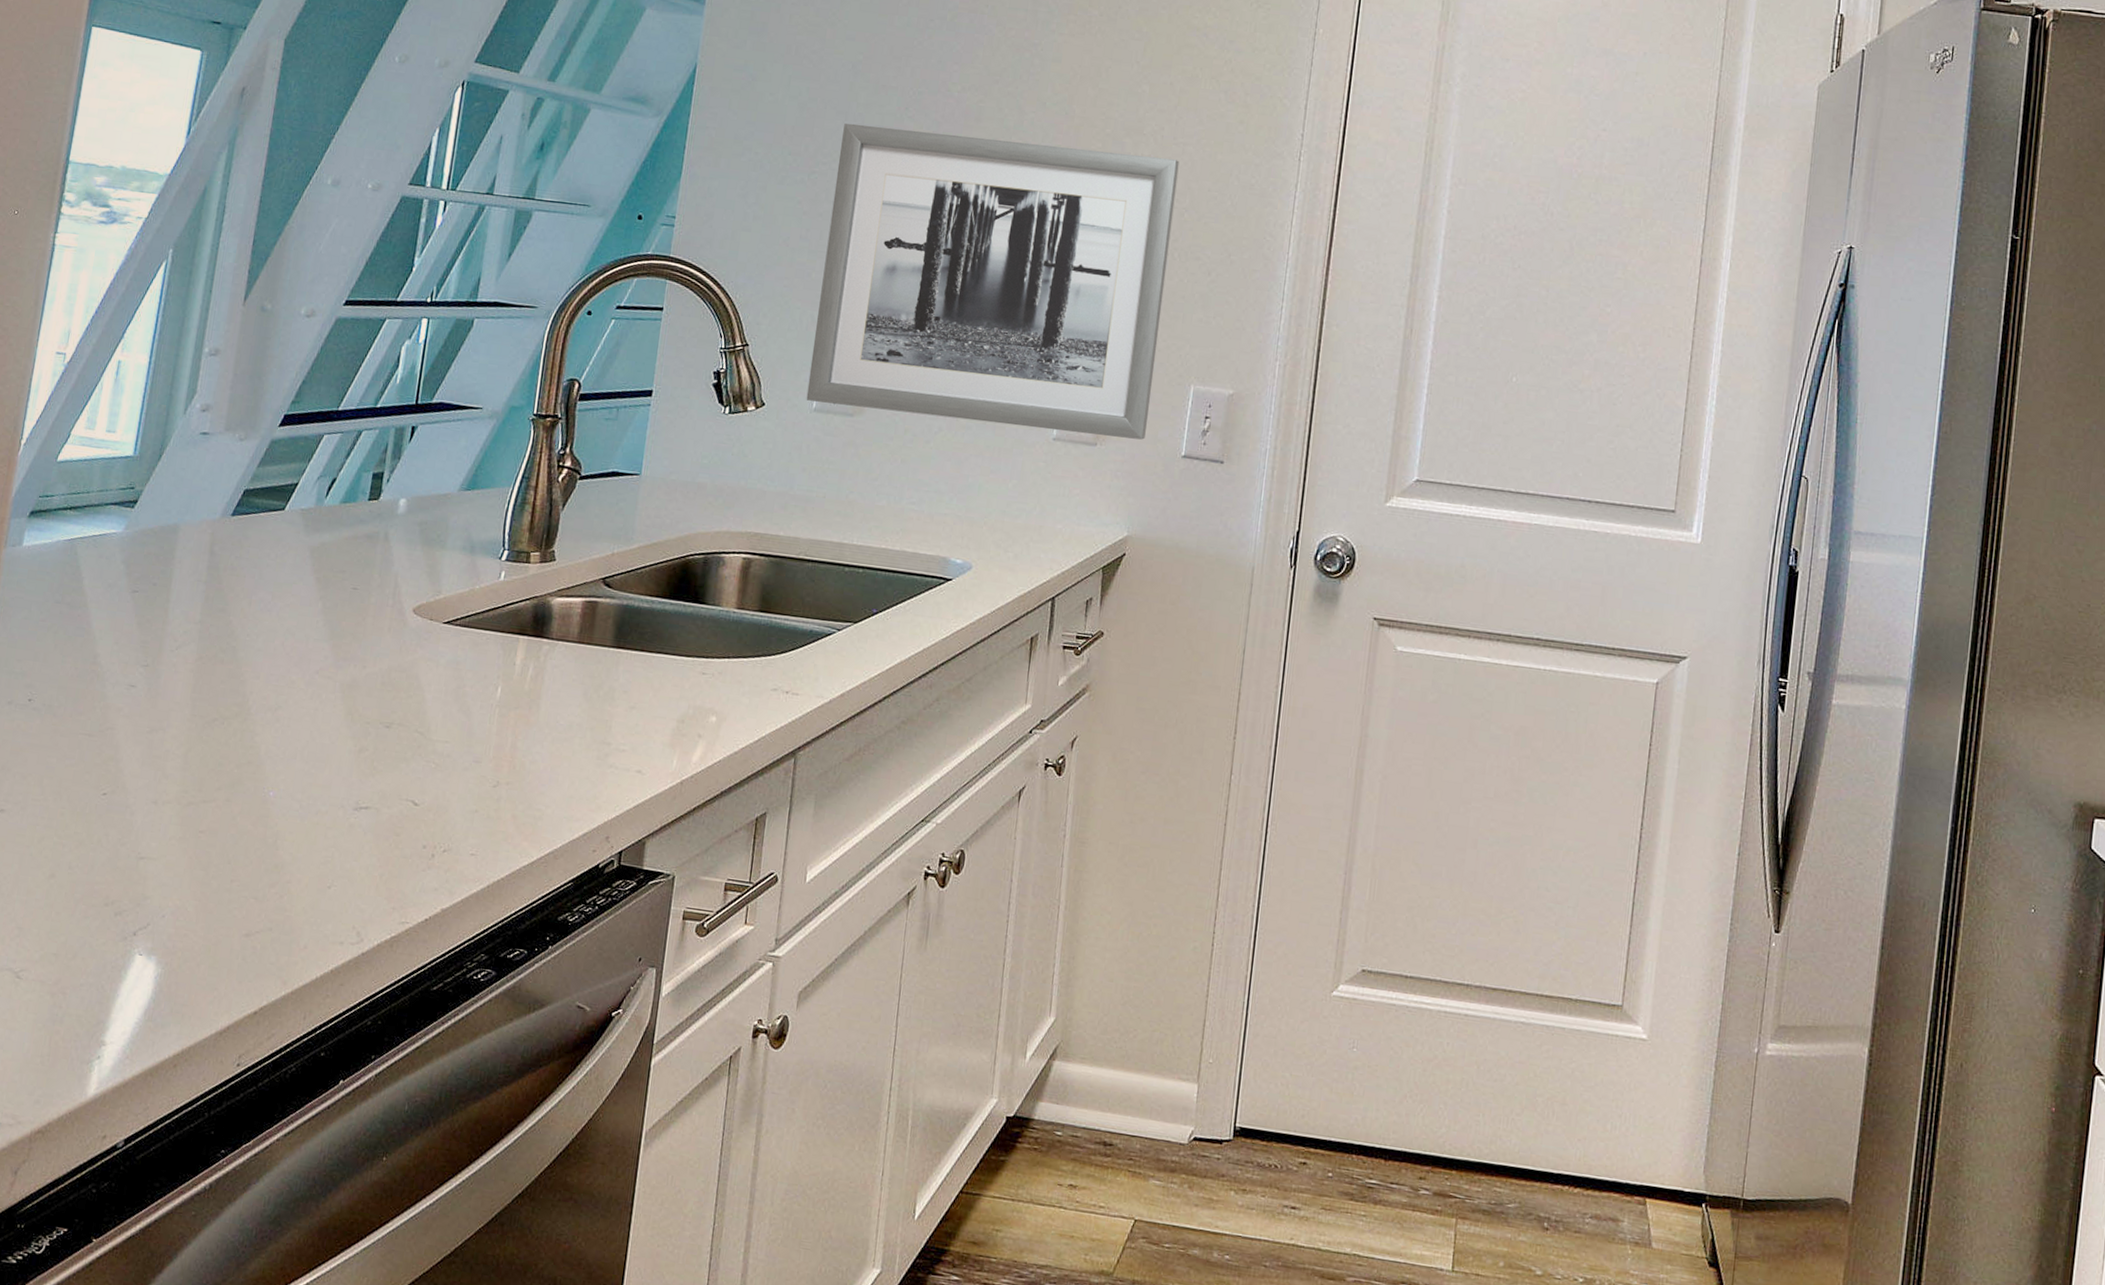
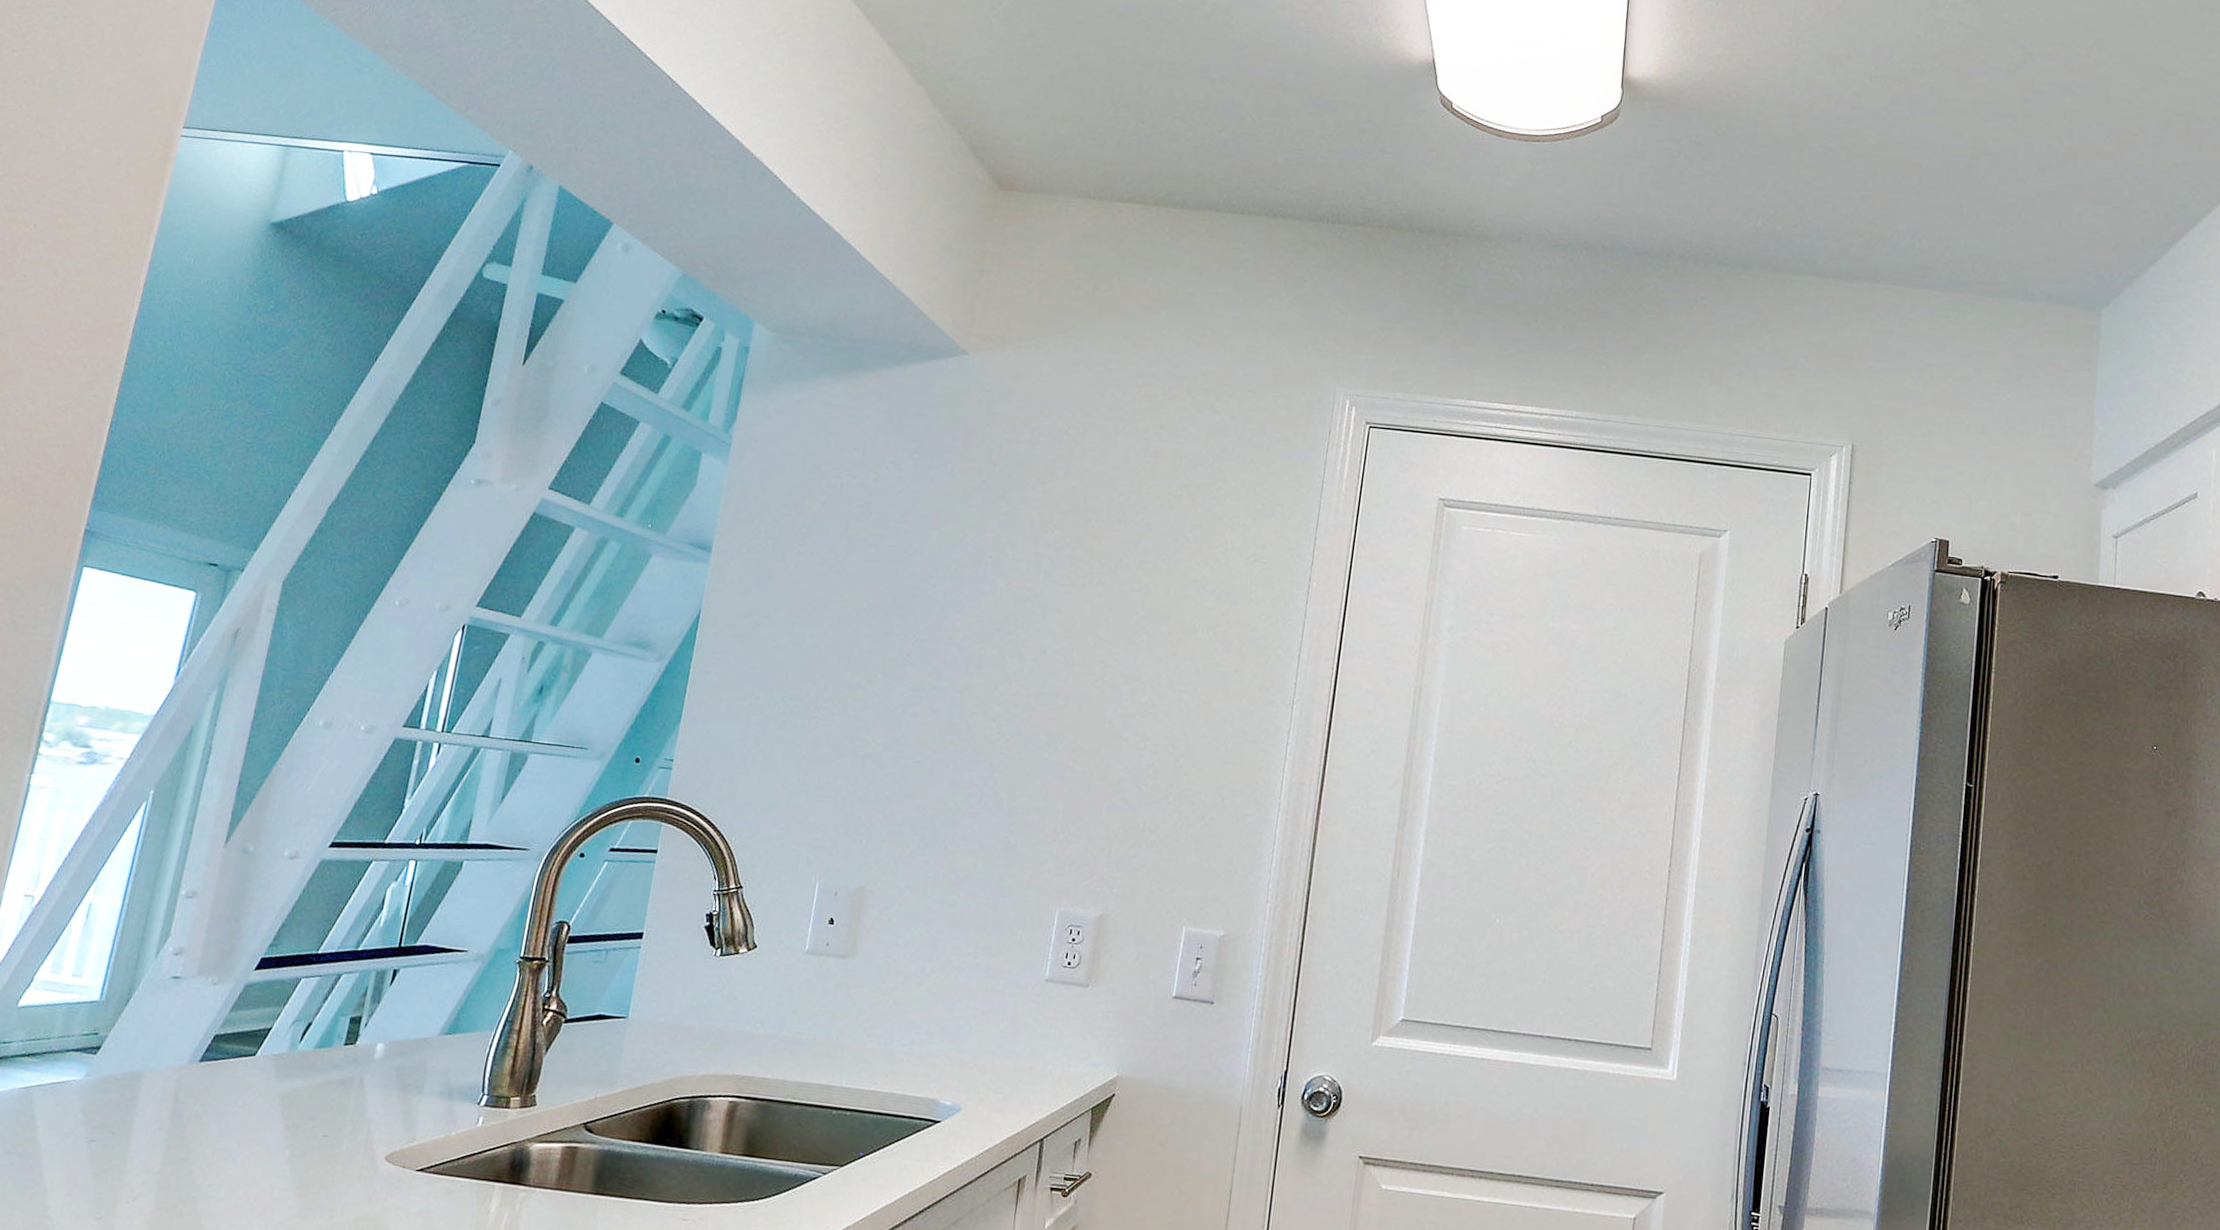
wall art: present [806,123,1180,440] -> none [799,668,1176,981]

